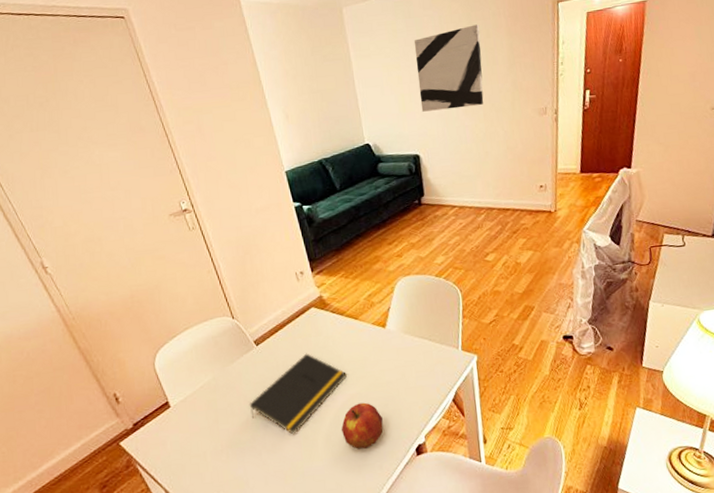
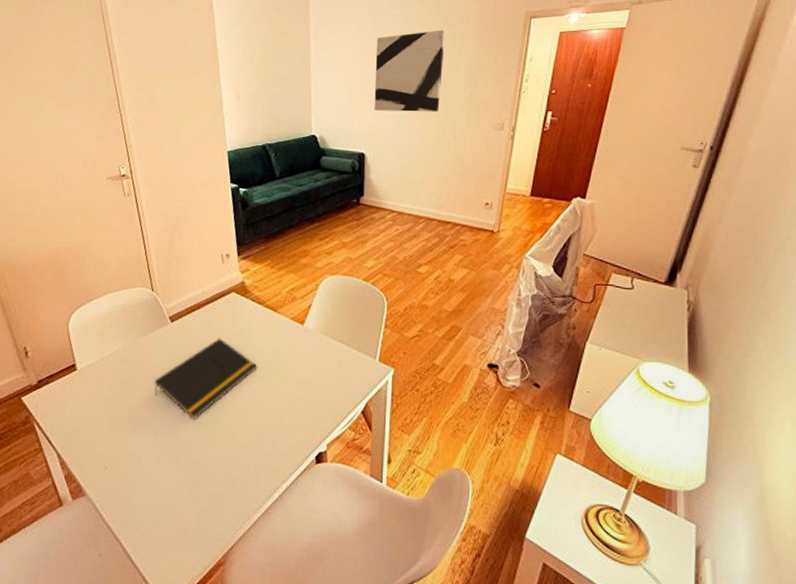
apple: present [341,402,384,449] -> none [242,398,286,447]

